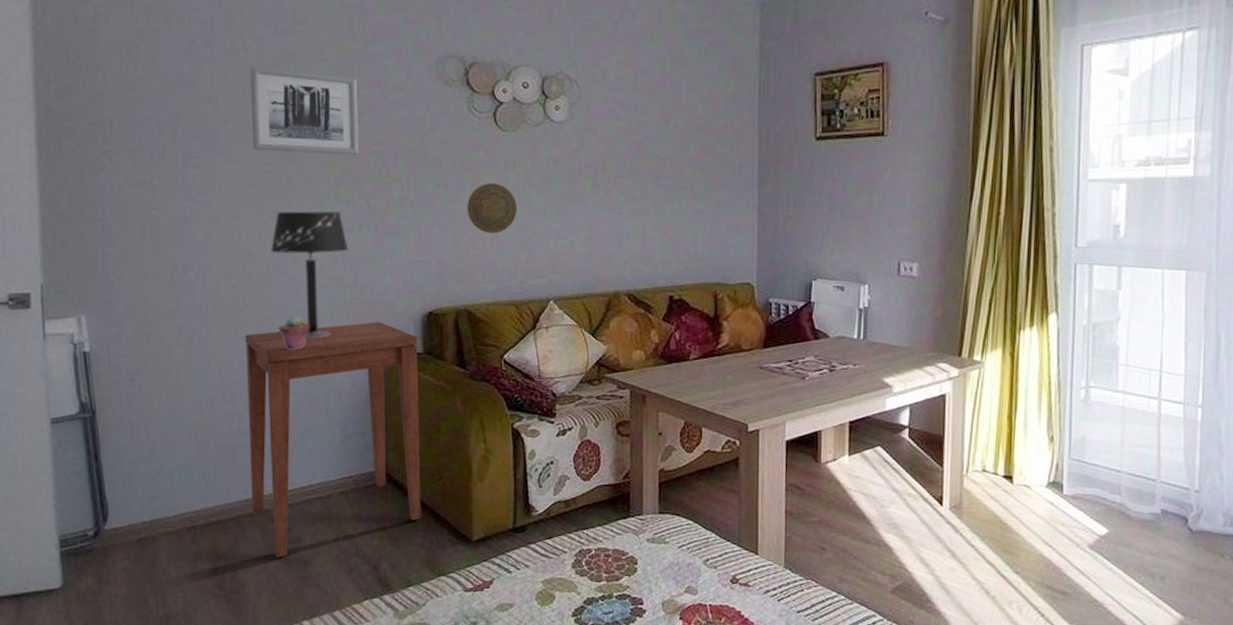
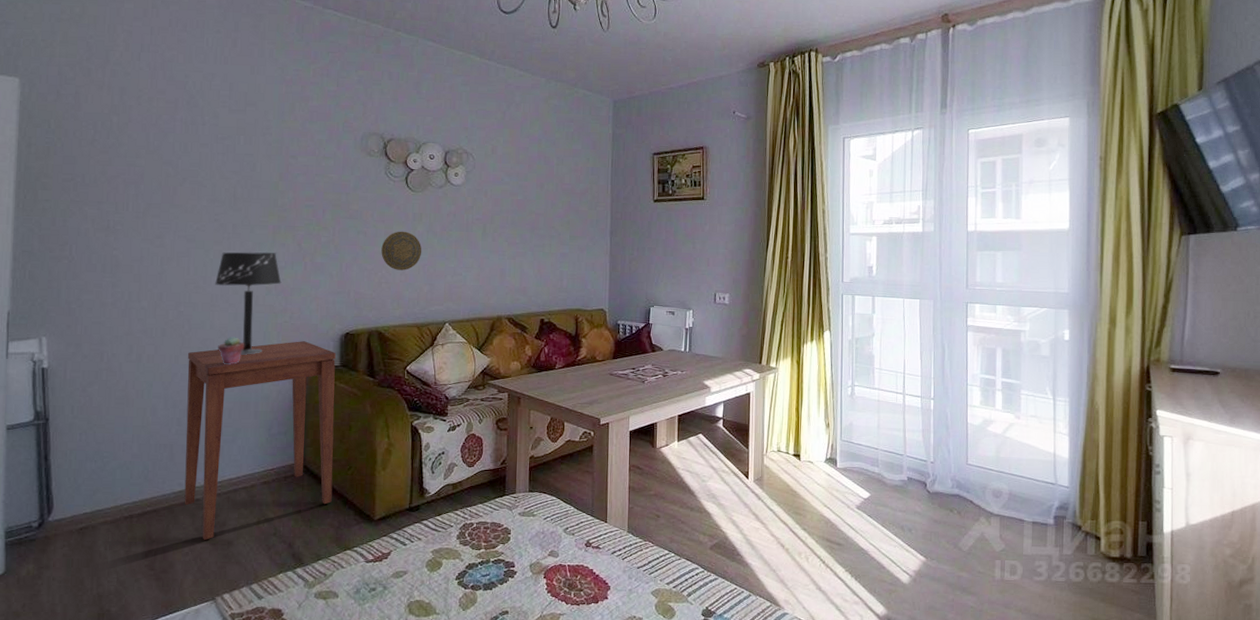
wall art: present [250,67,358,155] -> none [204,138,296,208]

